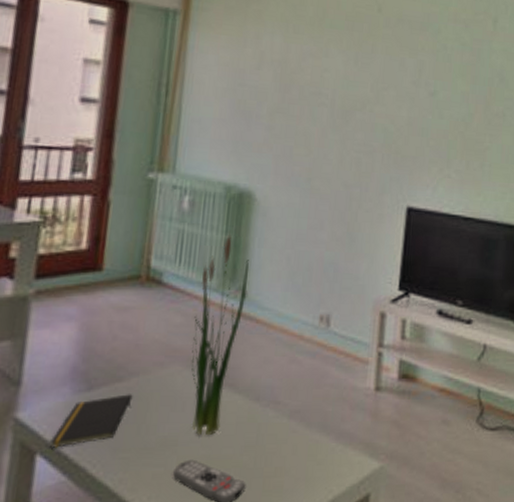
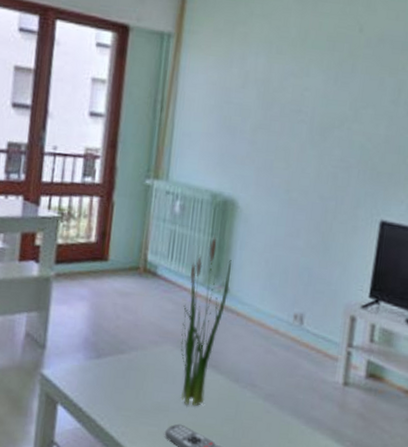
notepad: present [49,394,133,448] -> none [67,364,133,401]

